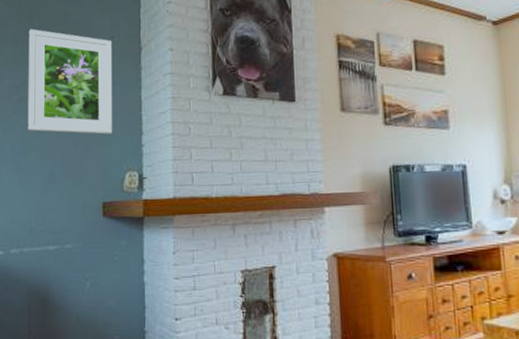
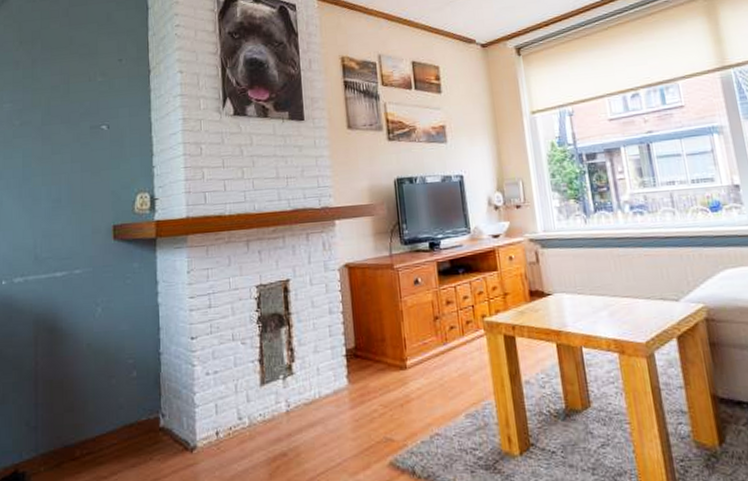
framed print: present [27,29,113,135] -> none [30,52,122,157]

